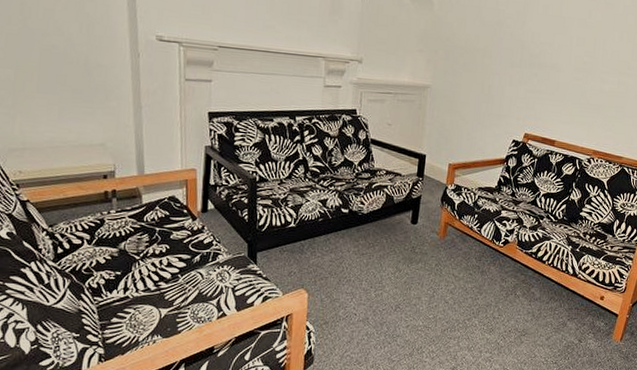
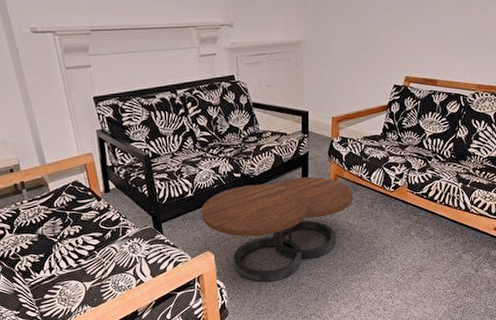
coffee table: none [300,220,461,330] -> present [201,176,353,282]

